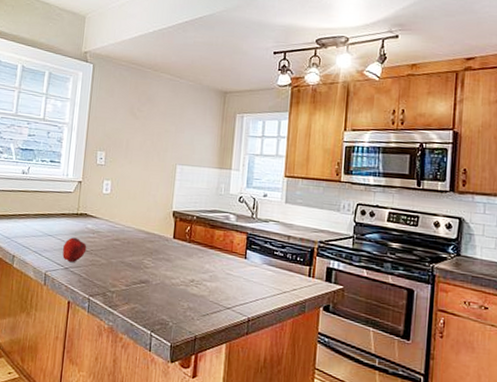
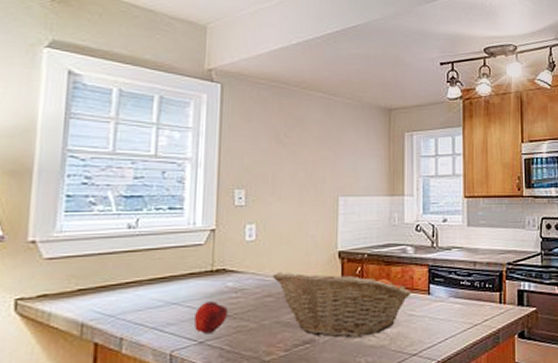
fruit basket: none [120,221,231,285] -> present [272,270,412,338]

